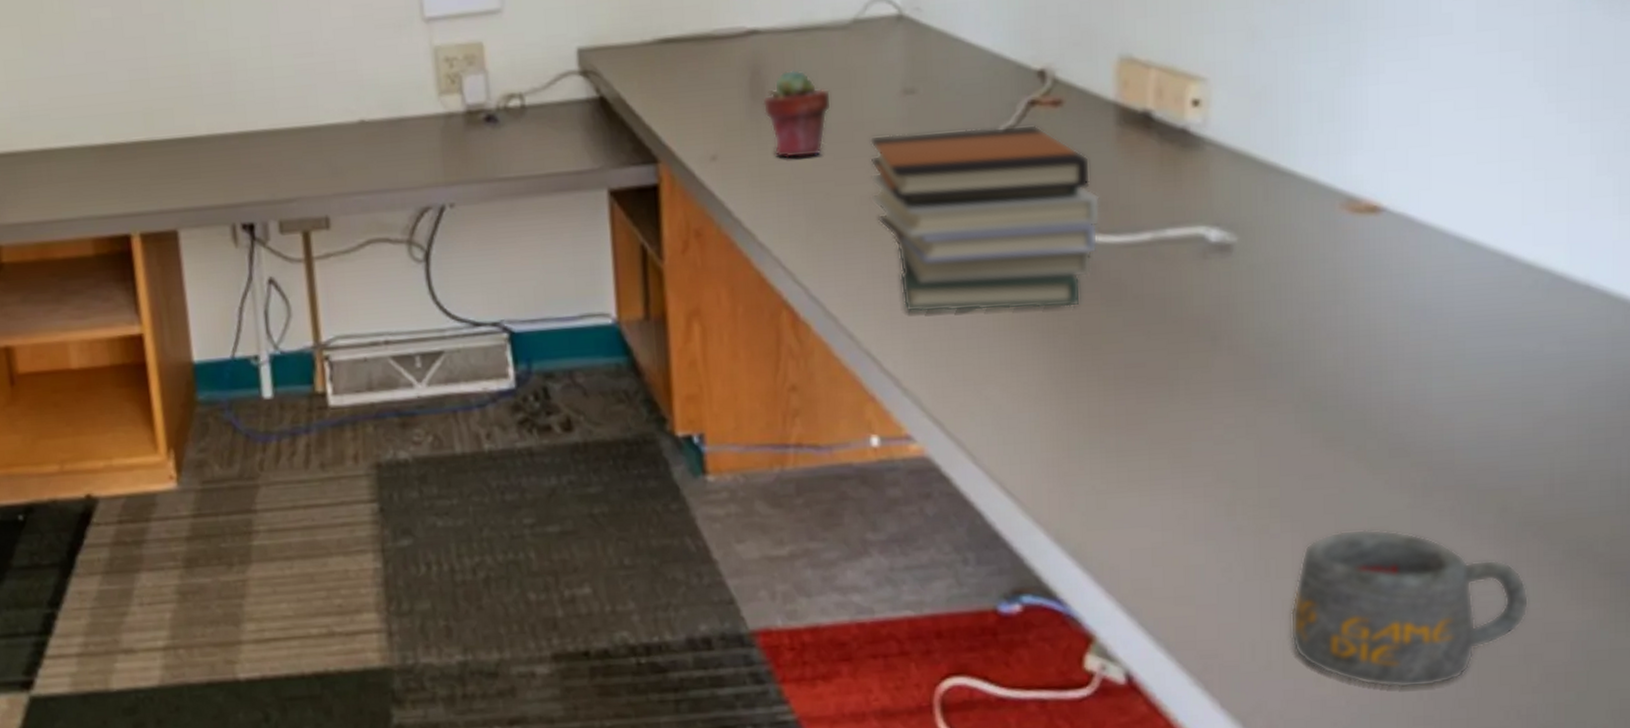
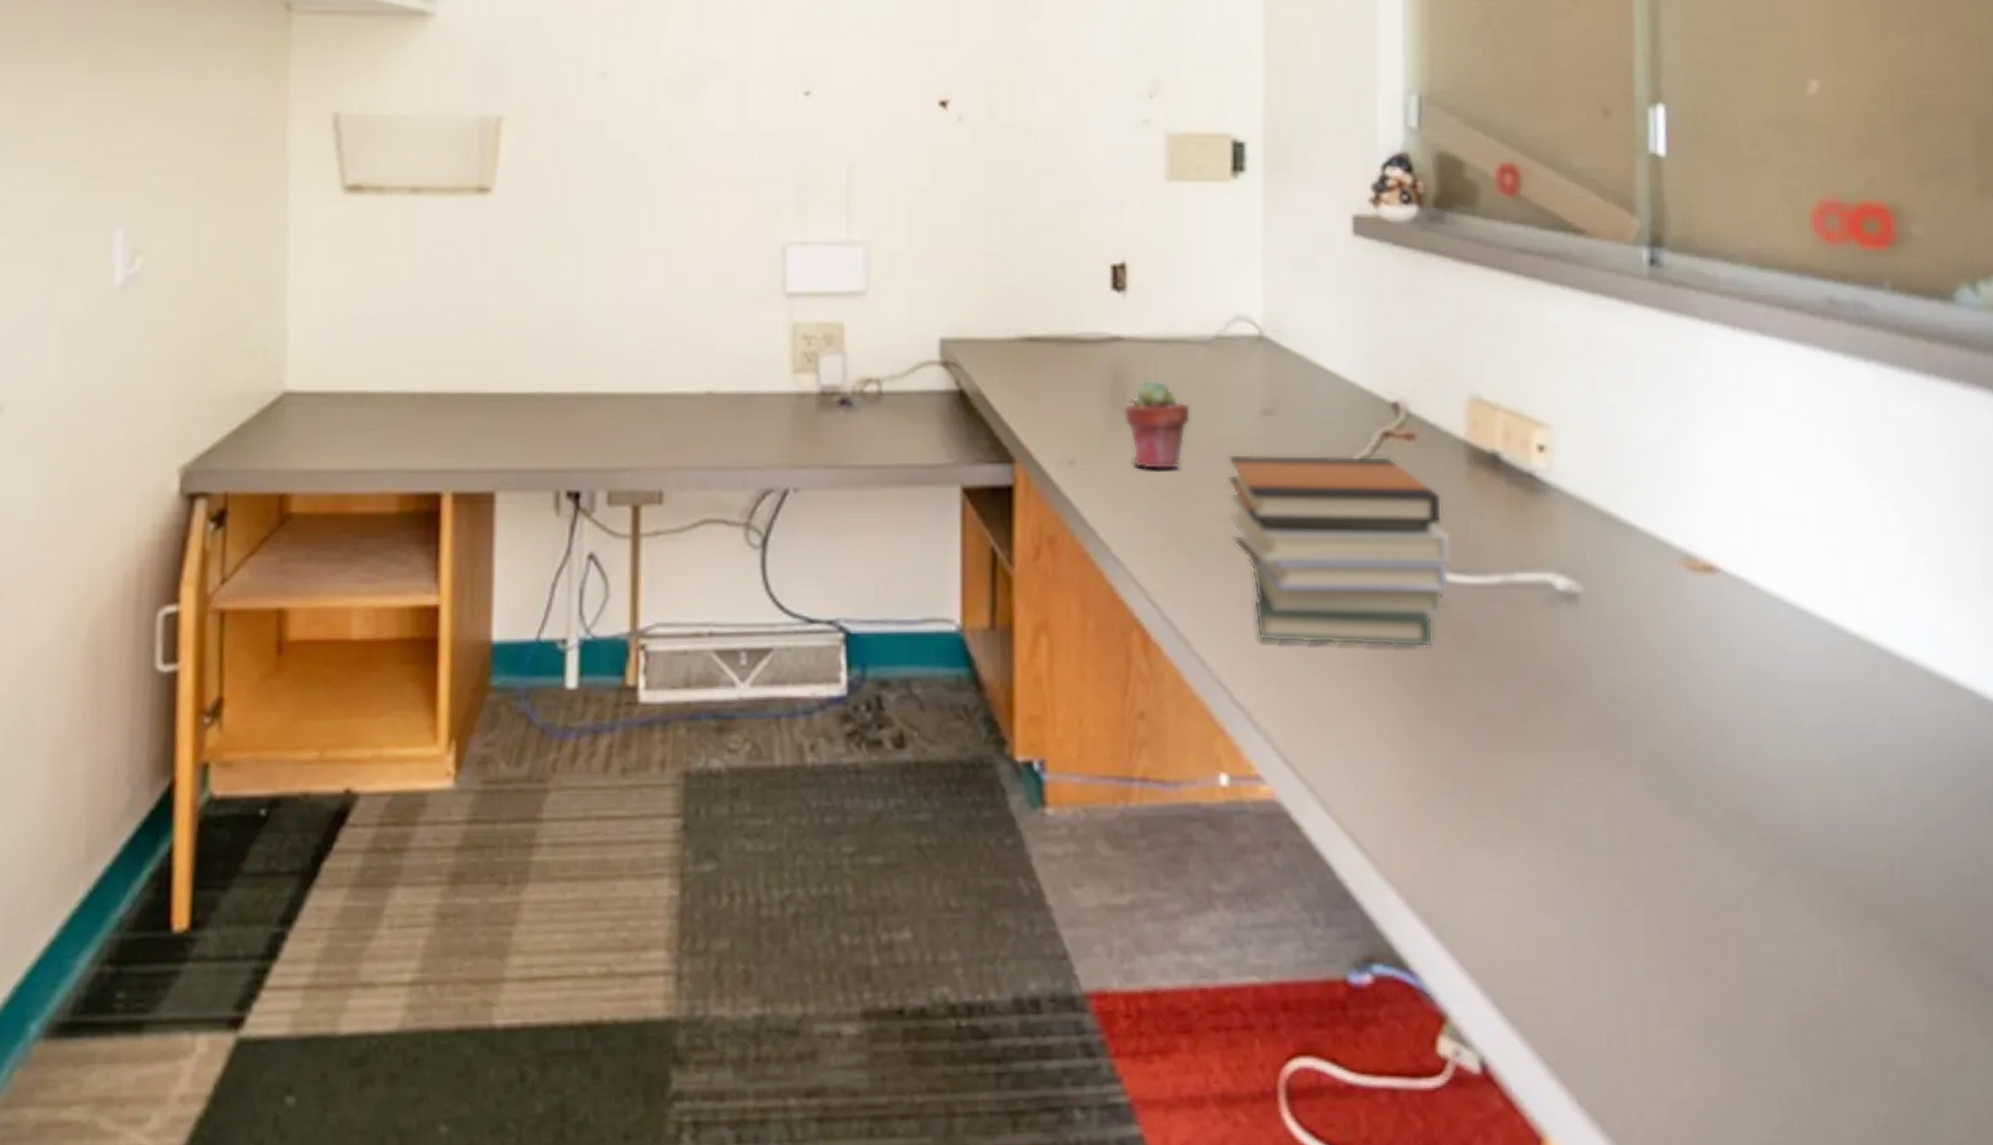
mug: present [1290,529,1529,688] -> none [1645,907,1879,1090]

